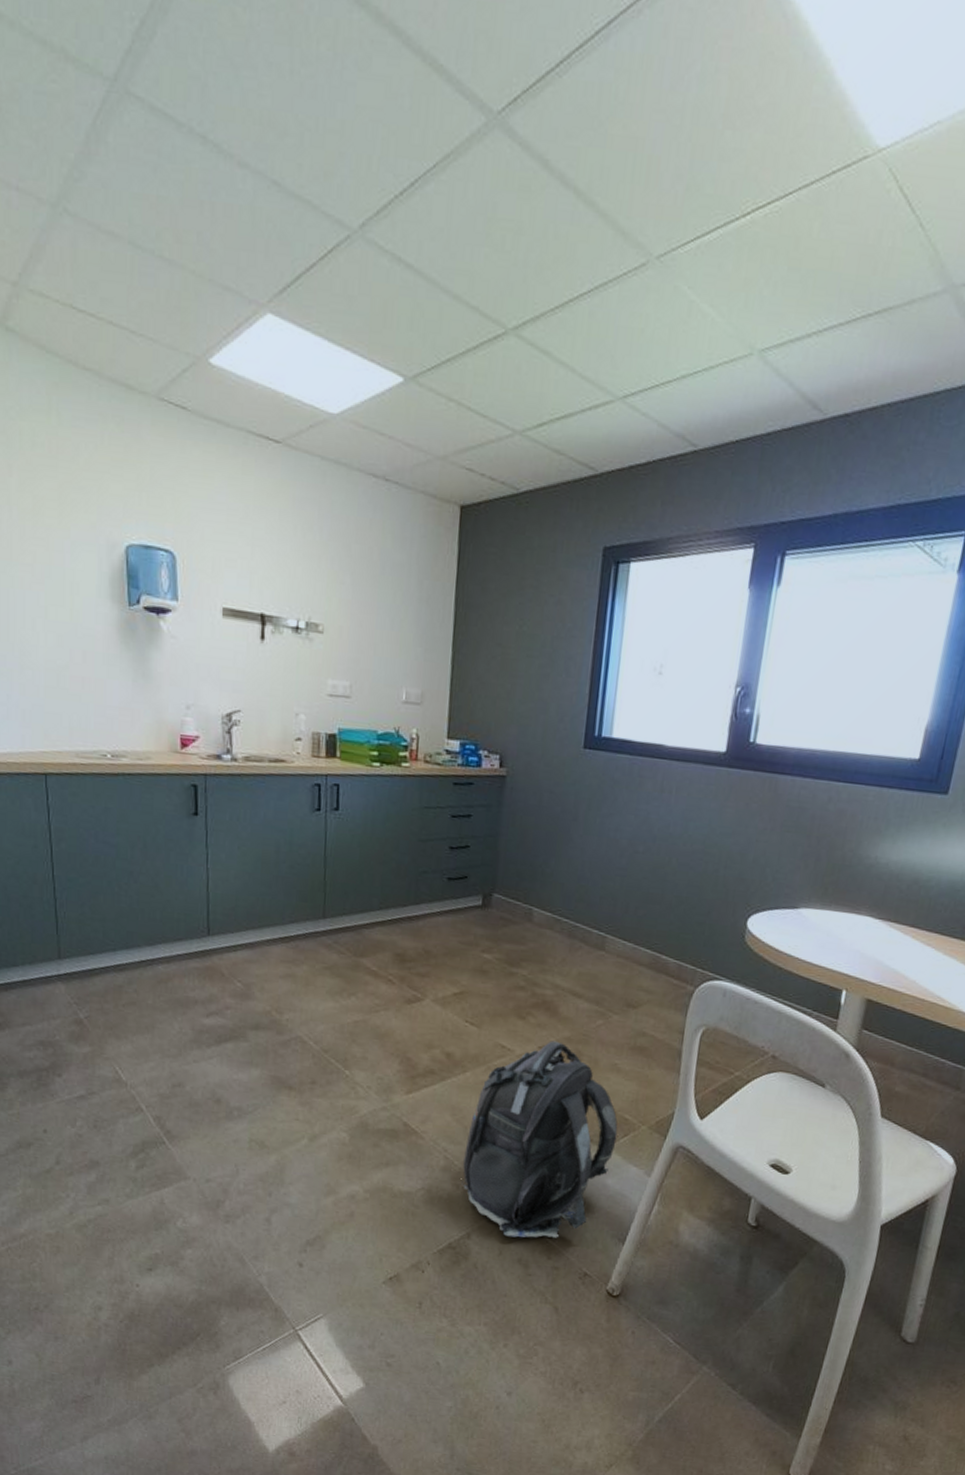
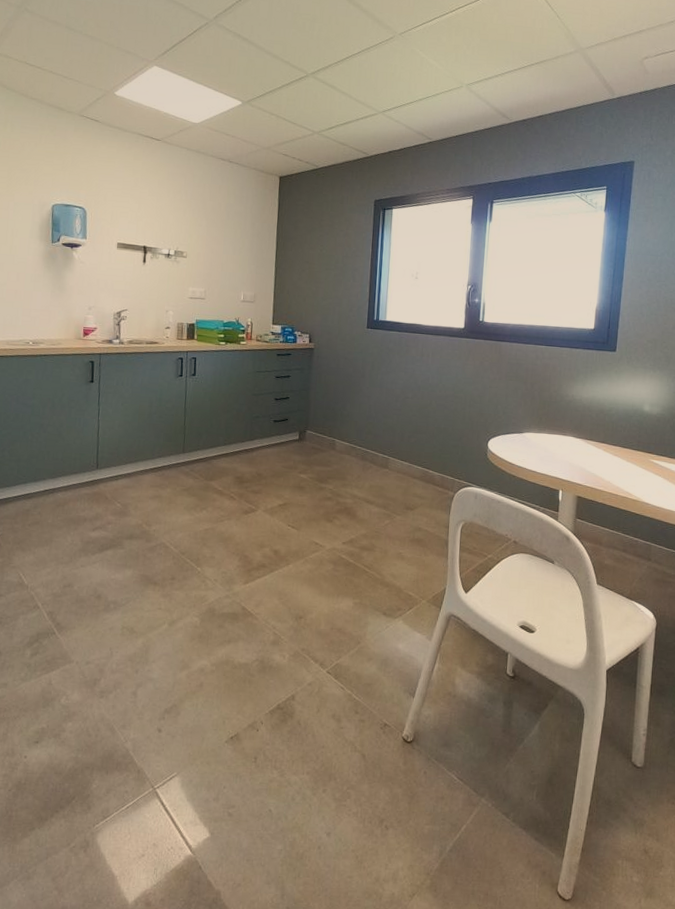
backpack: present [461,1040,618,1238] -> none [287,537,405,697]

